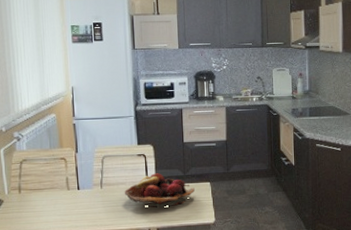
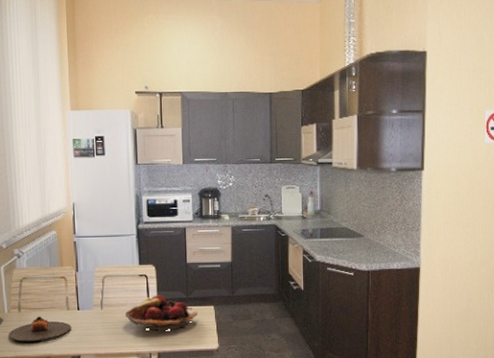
plate: none [9,196,72,222] -> present [8,316,71,342]

